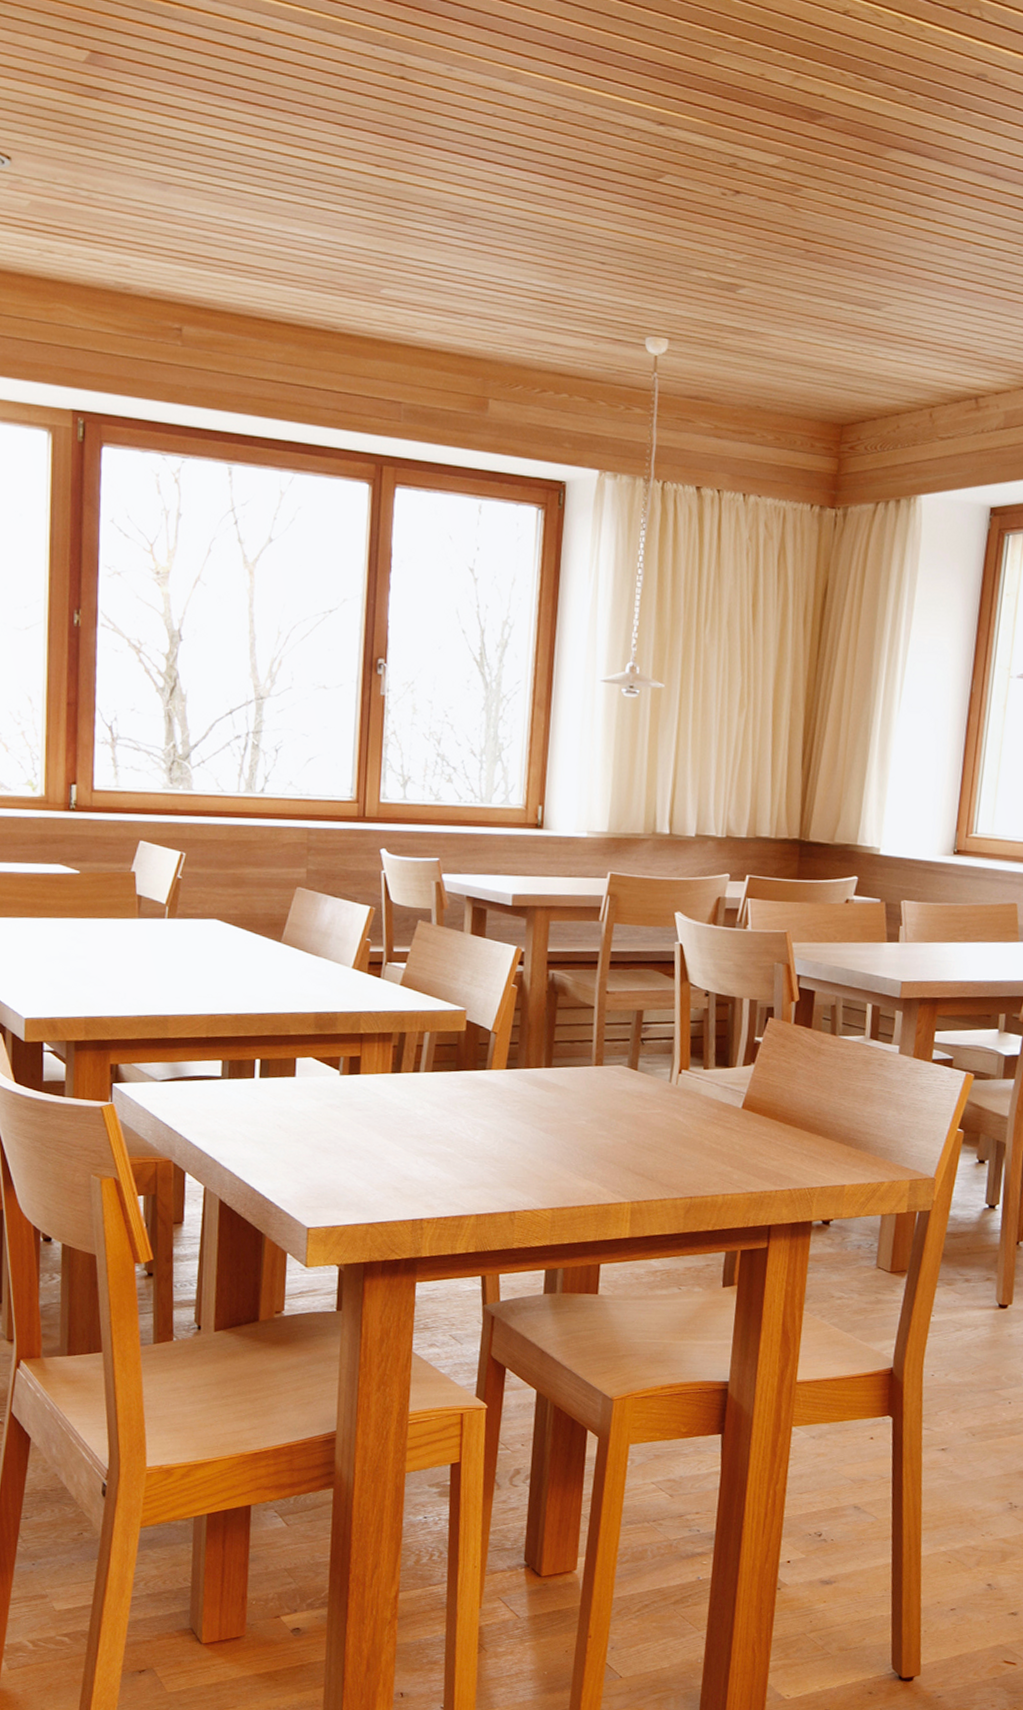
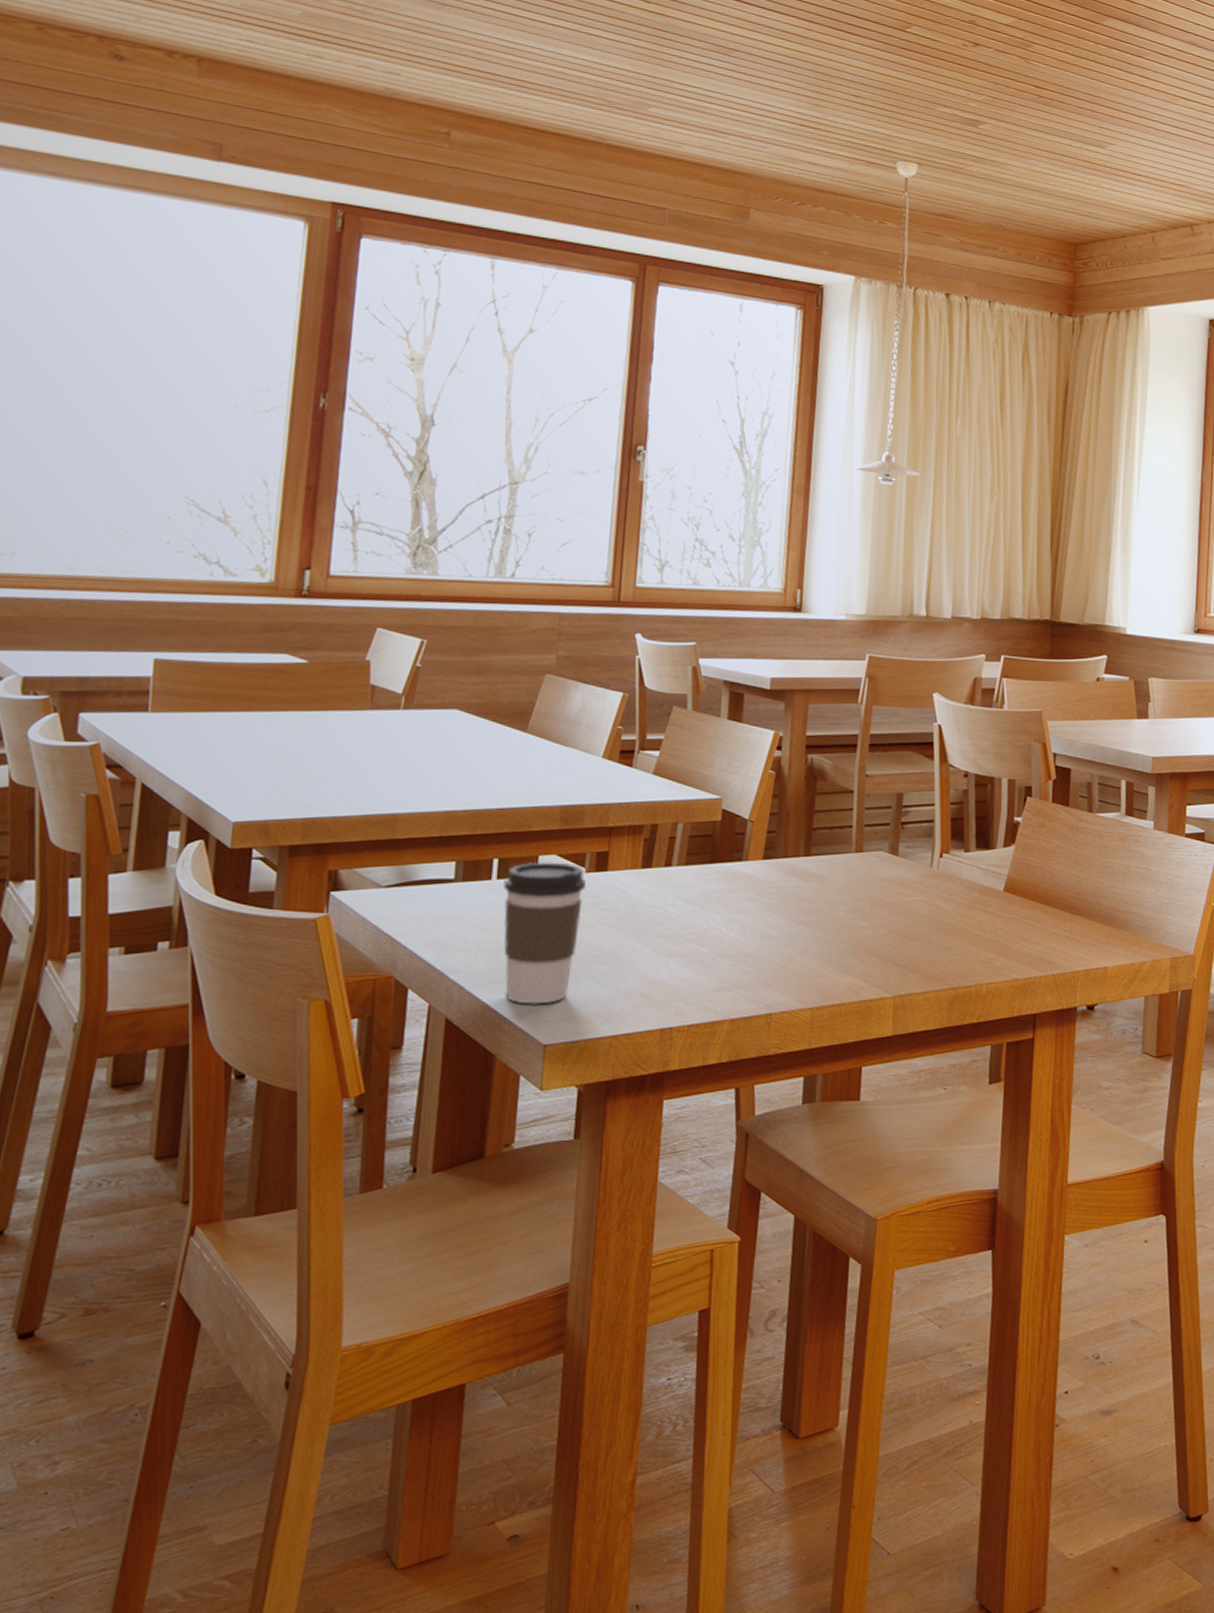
coffee cup: none [266,1063,342,1192] -> present [503,861,587,1005]

